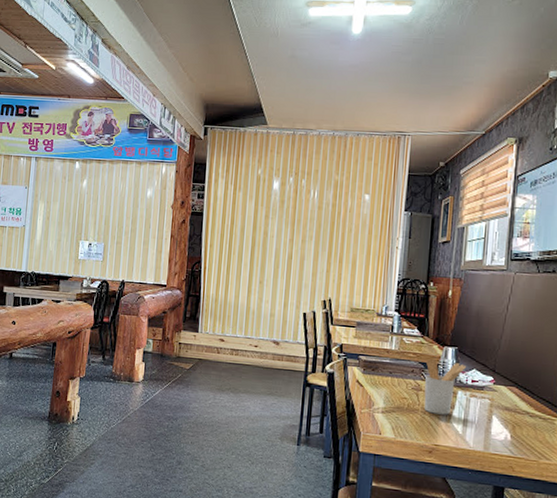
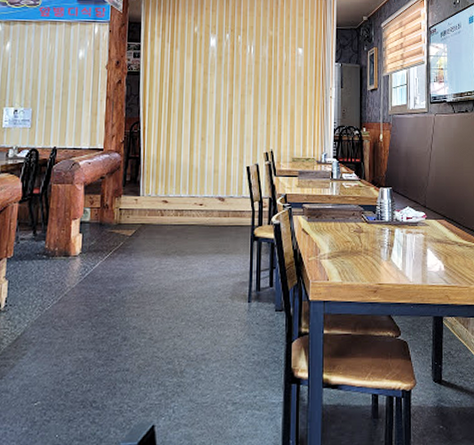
utensil holder: present [424,358,467,415] -> none [365,200,401,254]

